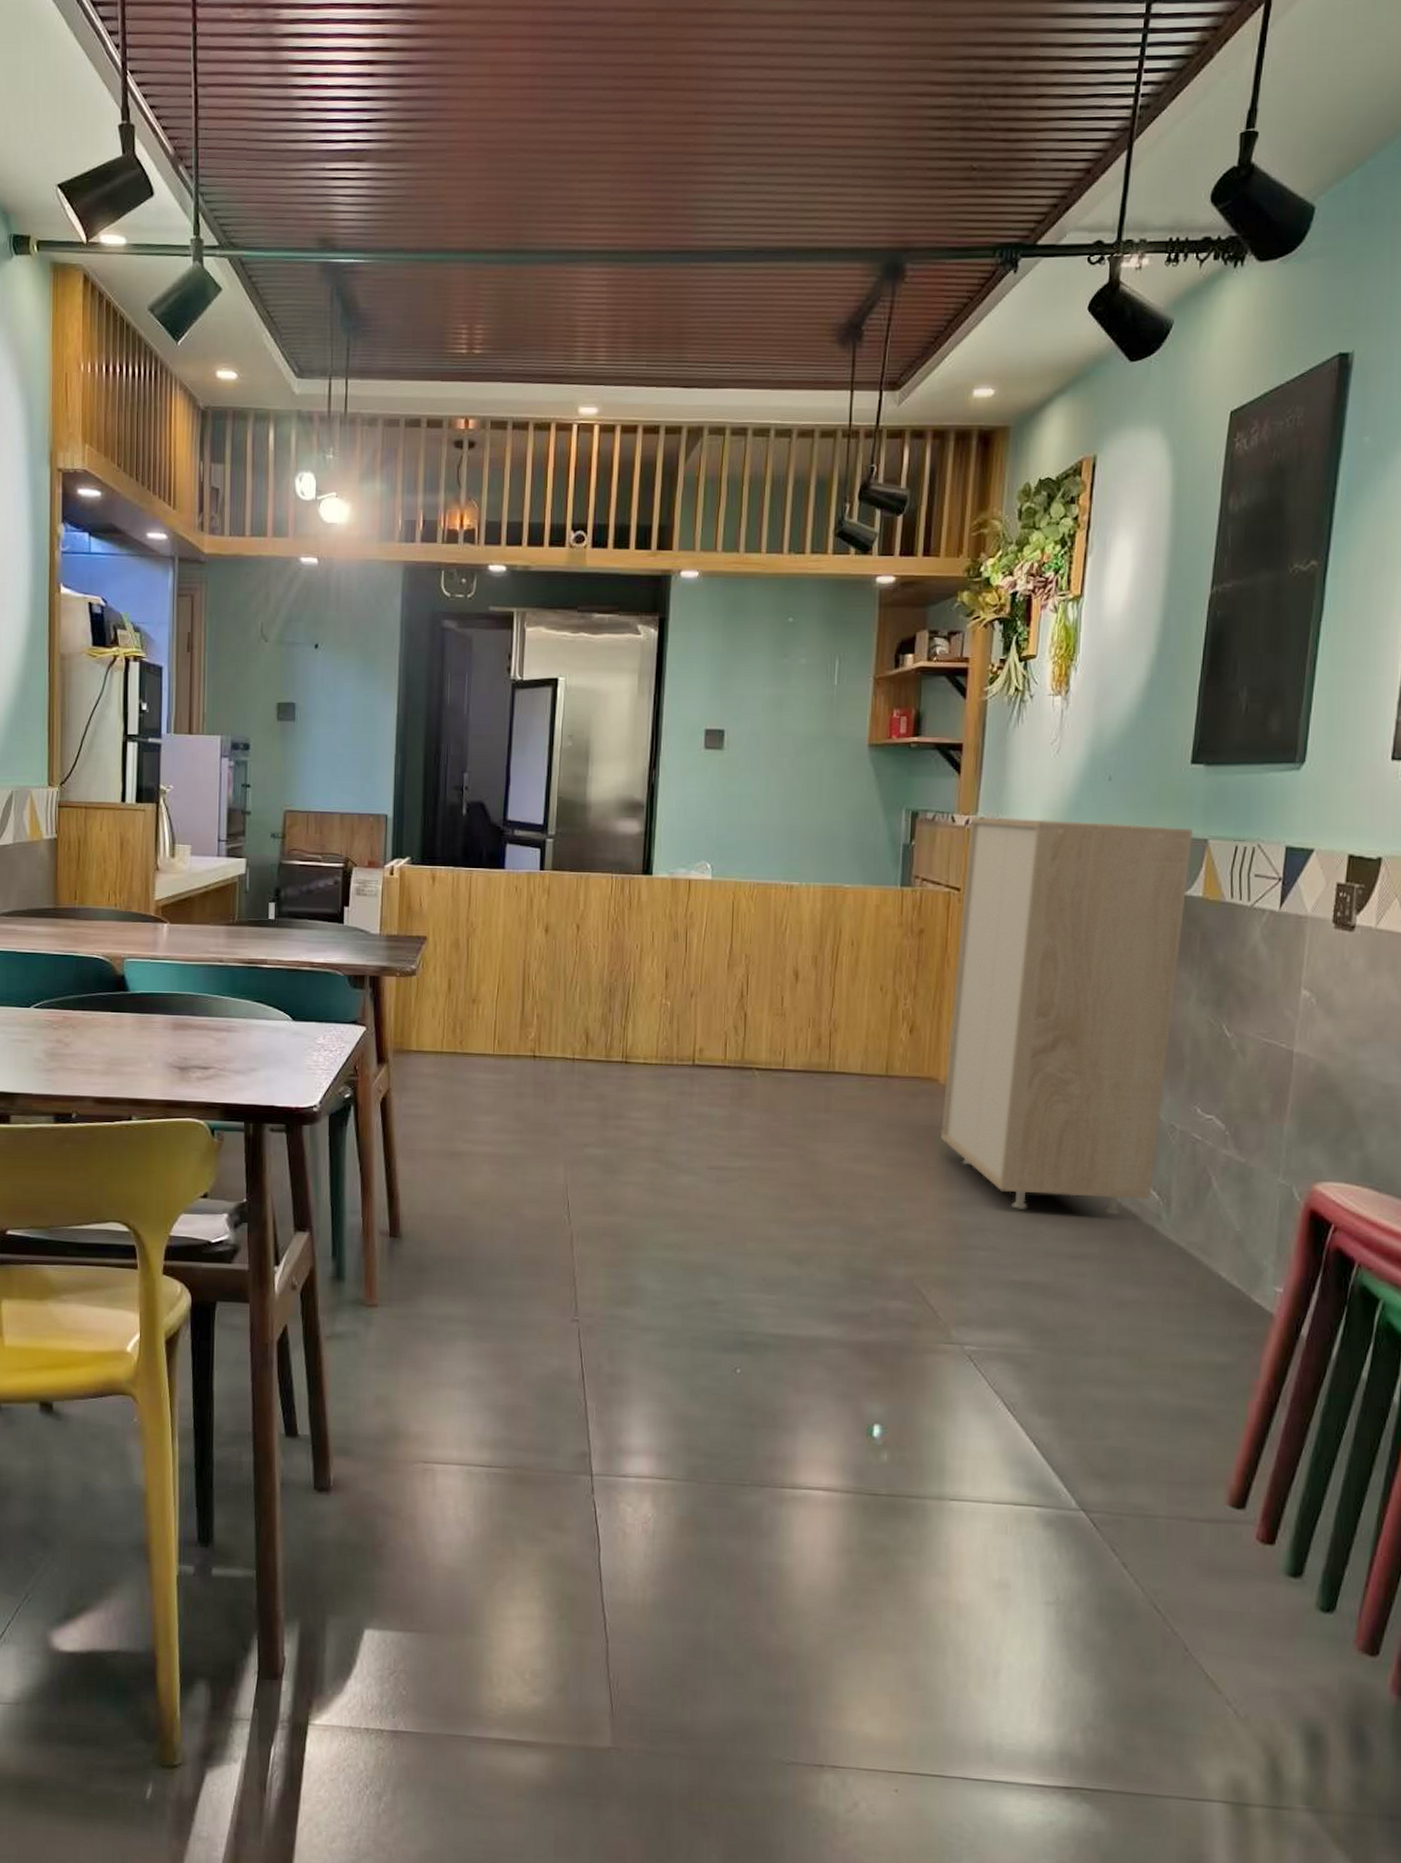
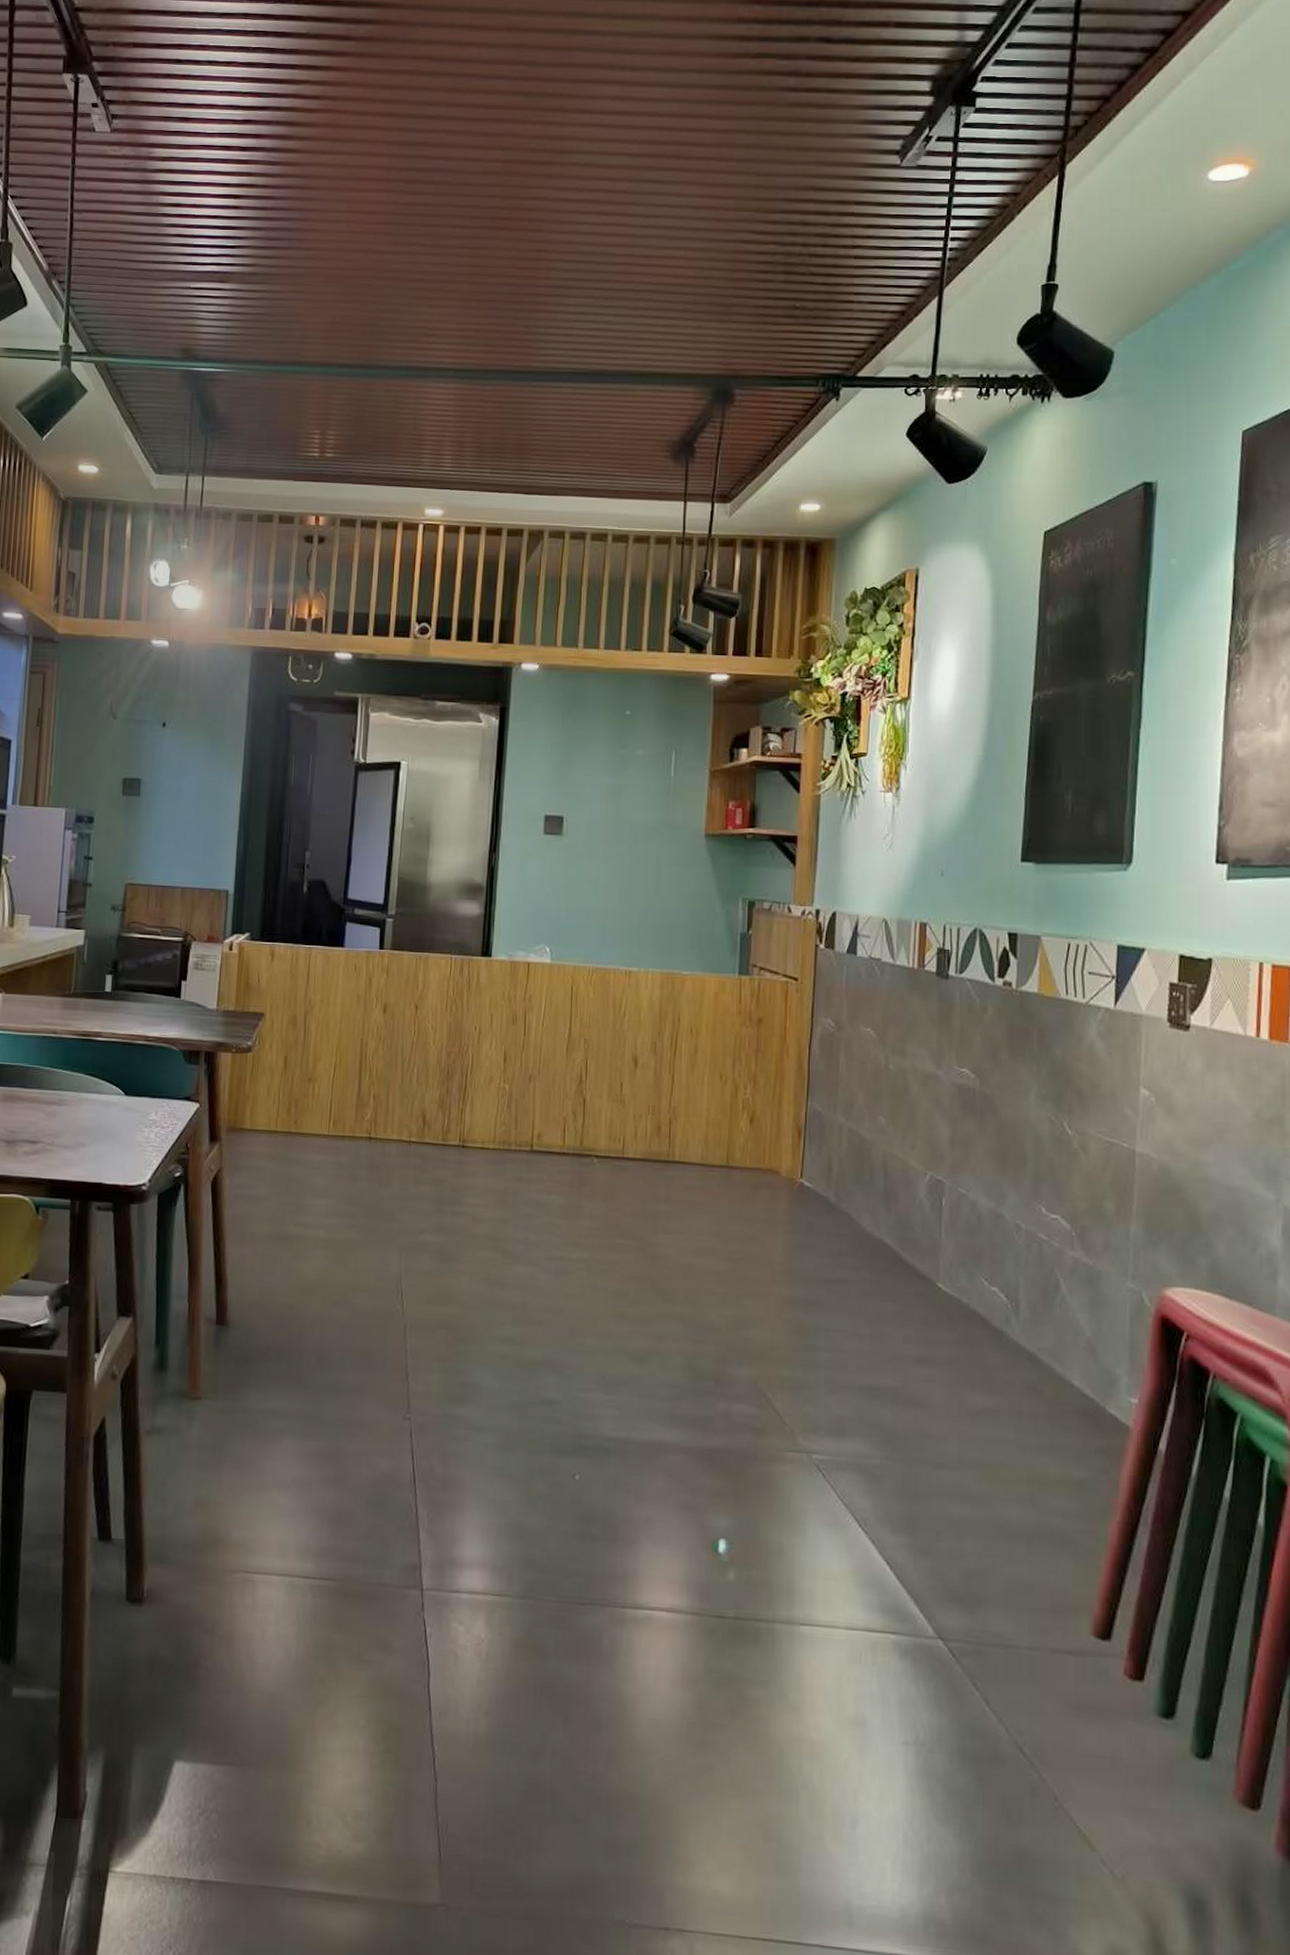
storage cabinet: present [940,817,1193,1215] -> none [782,908,1025,1317]

